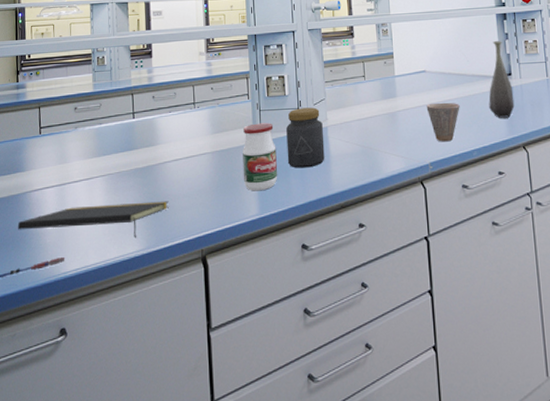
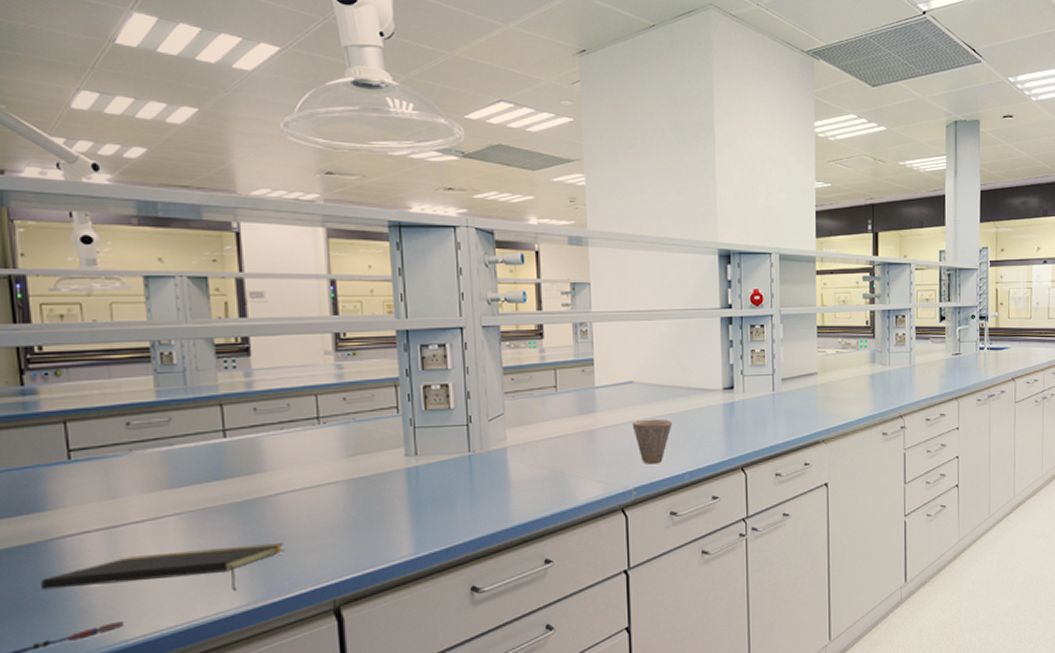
jar: present [243,123,278,191] -> none [390,443,440,527]
jar: present [286,107,325,168] -> none [451,424,503,498]
bottle: present [488,41,515,118] -> none [706,349,735,437]

